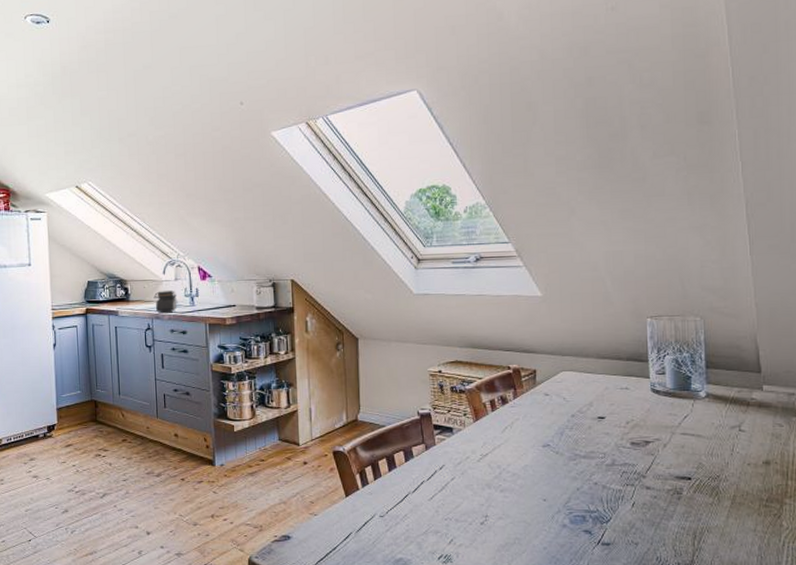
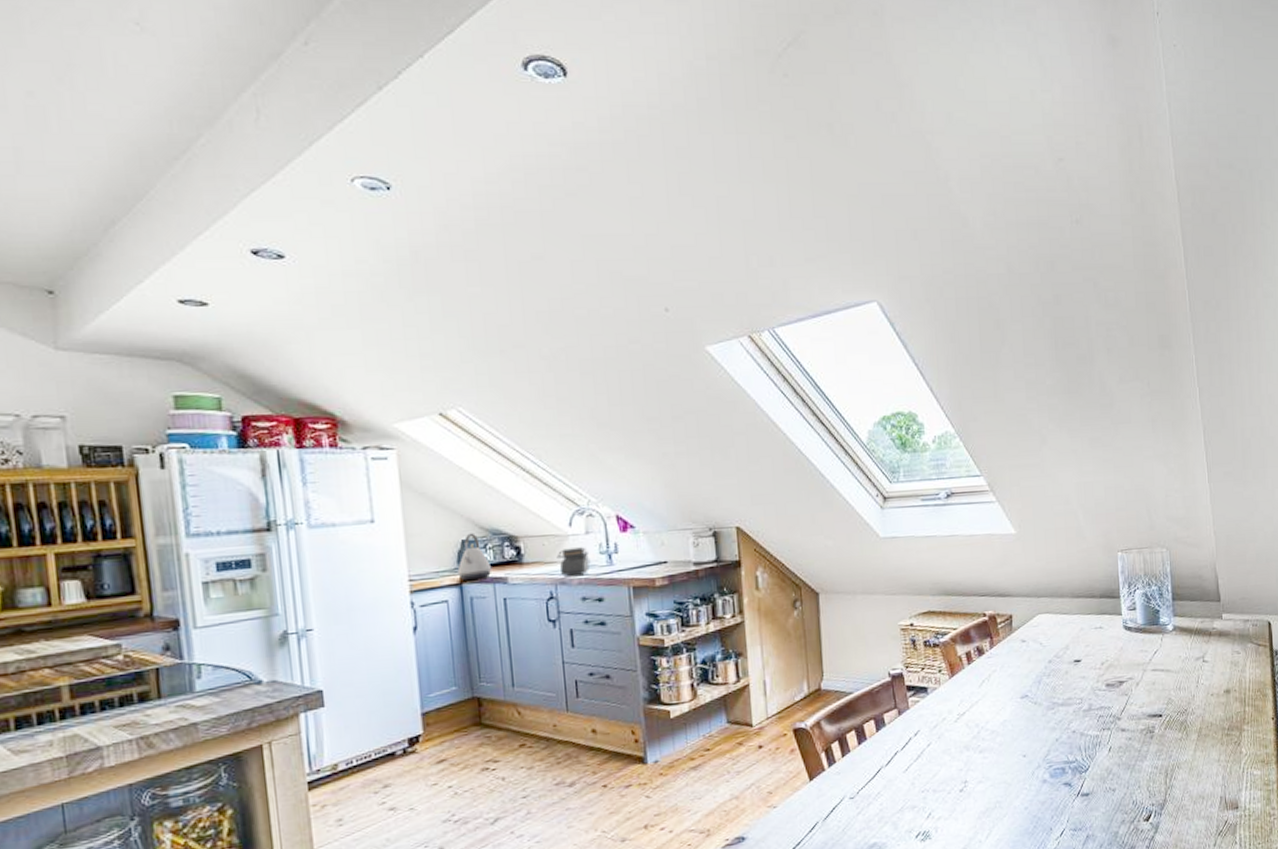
kettle: none [84,276,108,312] -> present [457,532,492,581]

